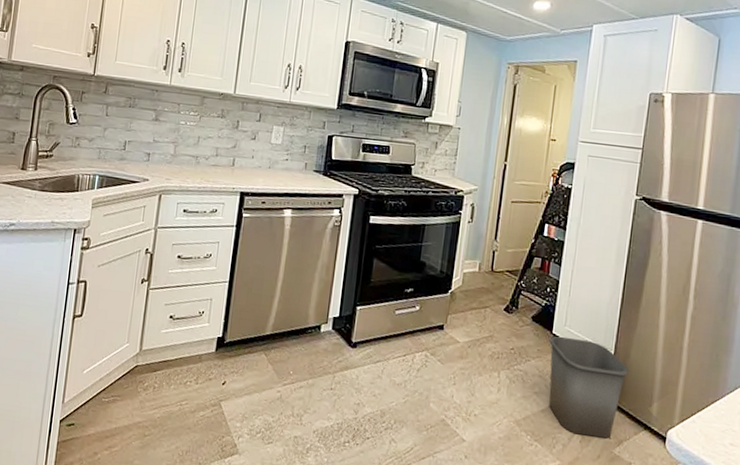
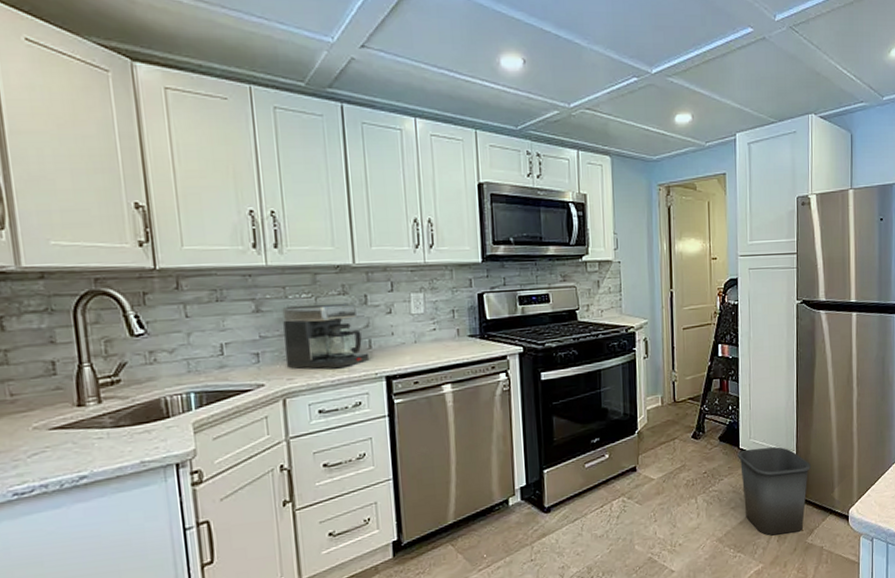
coffee maker: none [167,119,232,178] -> present [282,302,370,369]

